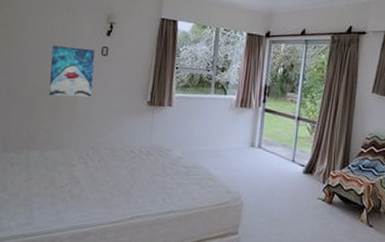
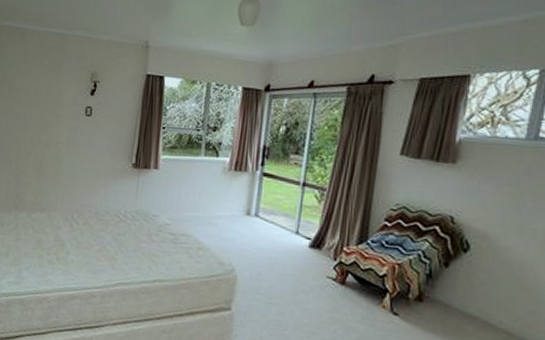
wall art: present [48,45,96,98] -> none [35,106,80,160]

